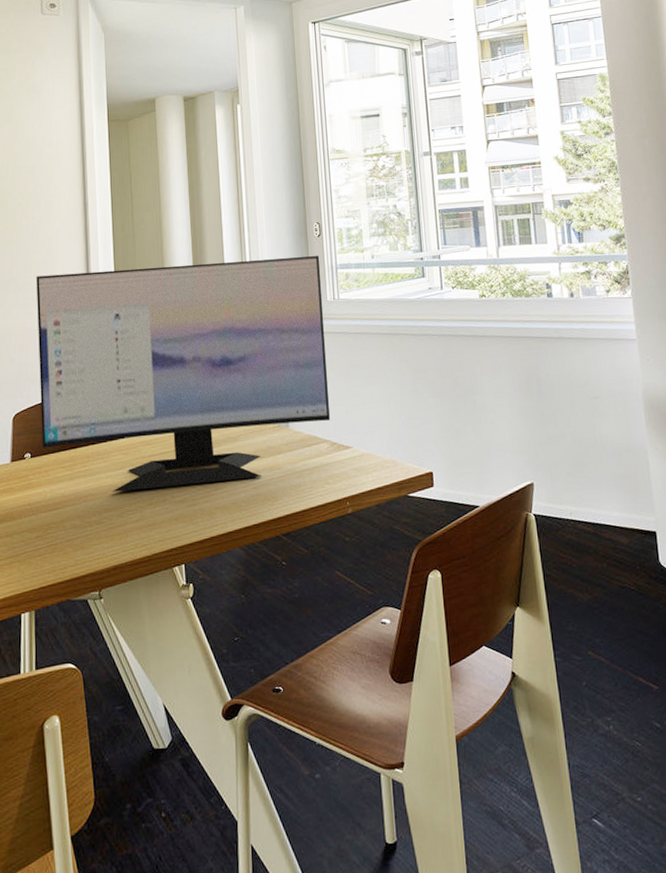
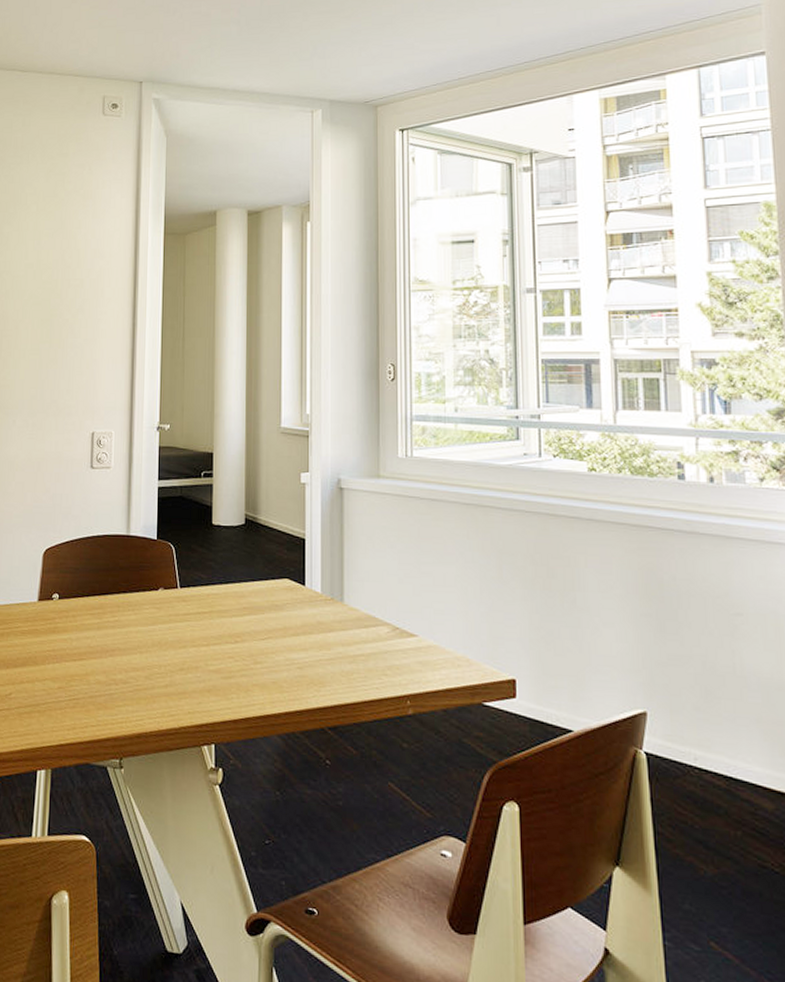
computer monitor: present [36,256,331,492] -> none [71,400,394,656]

